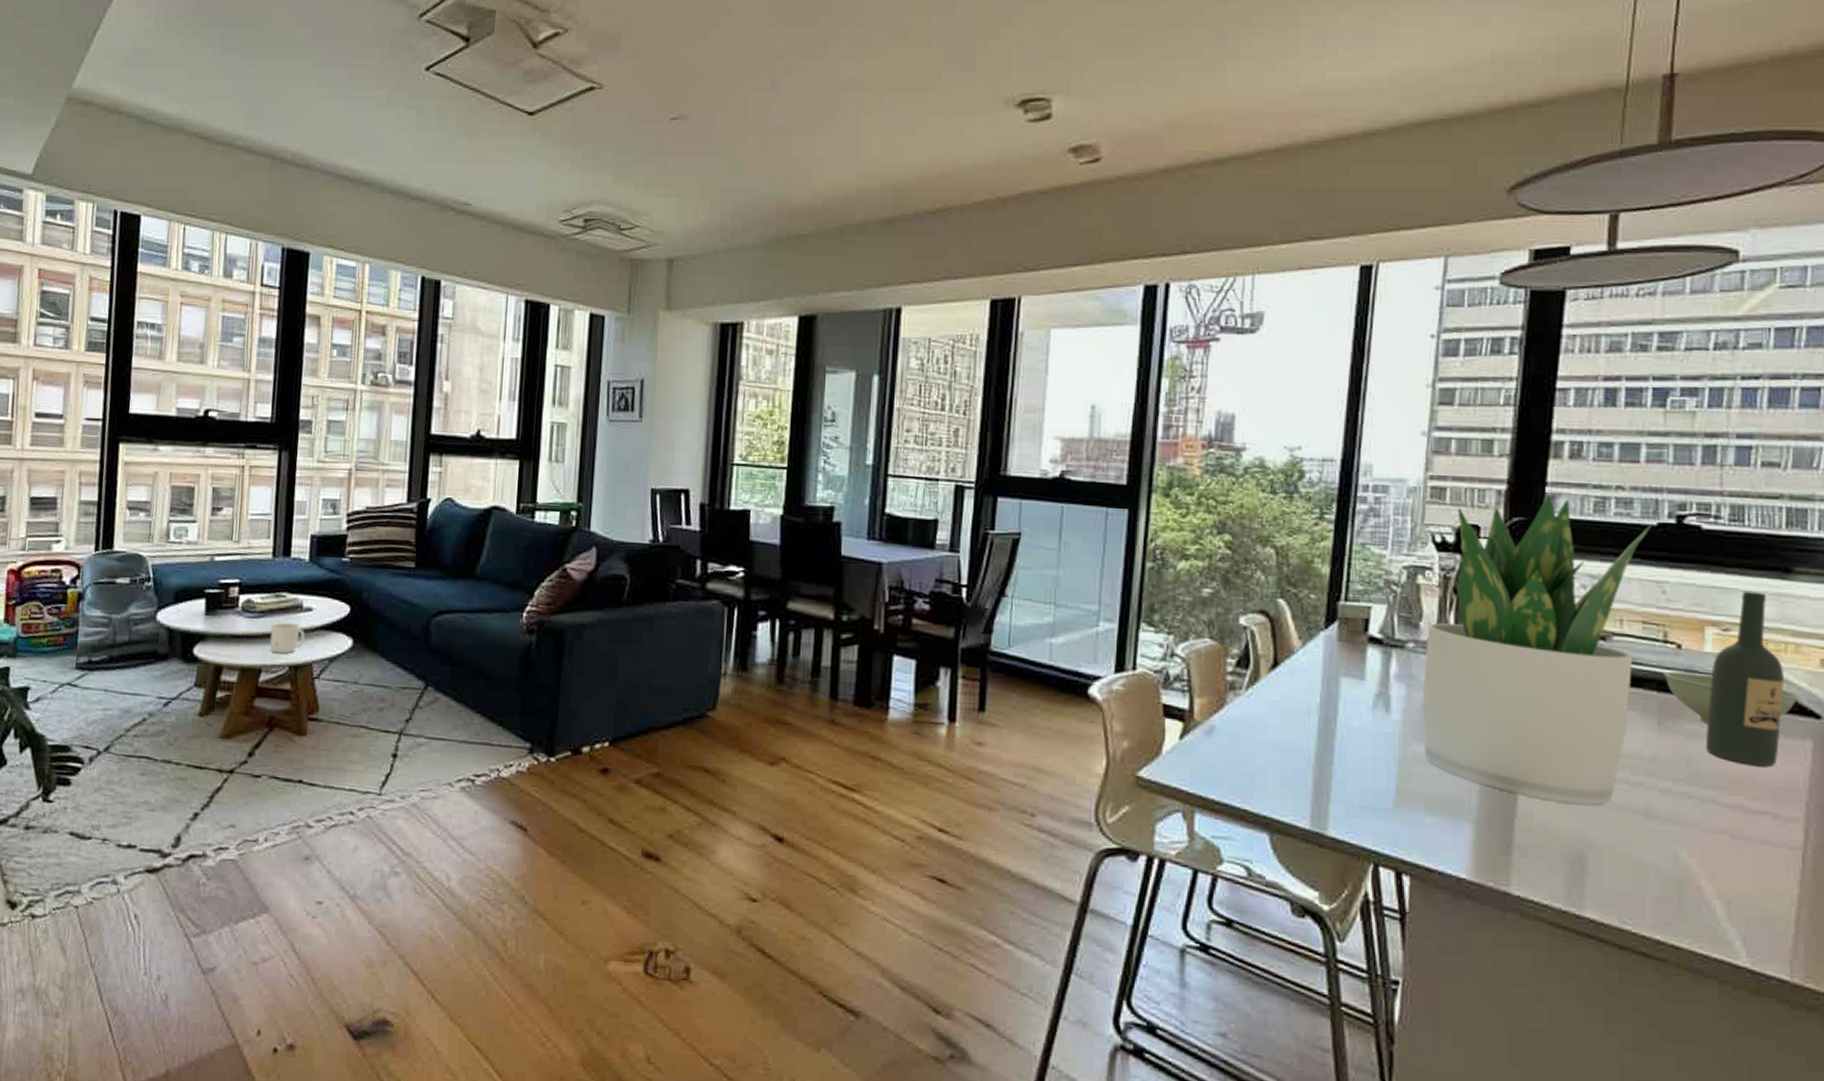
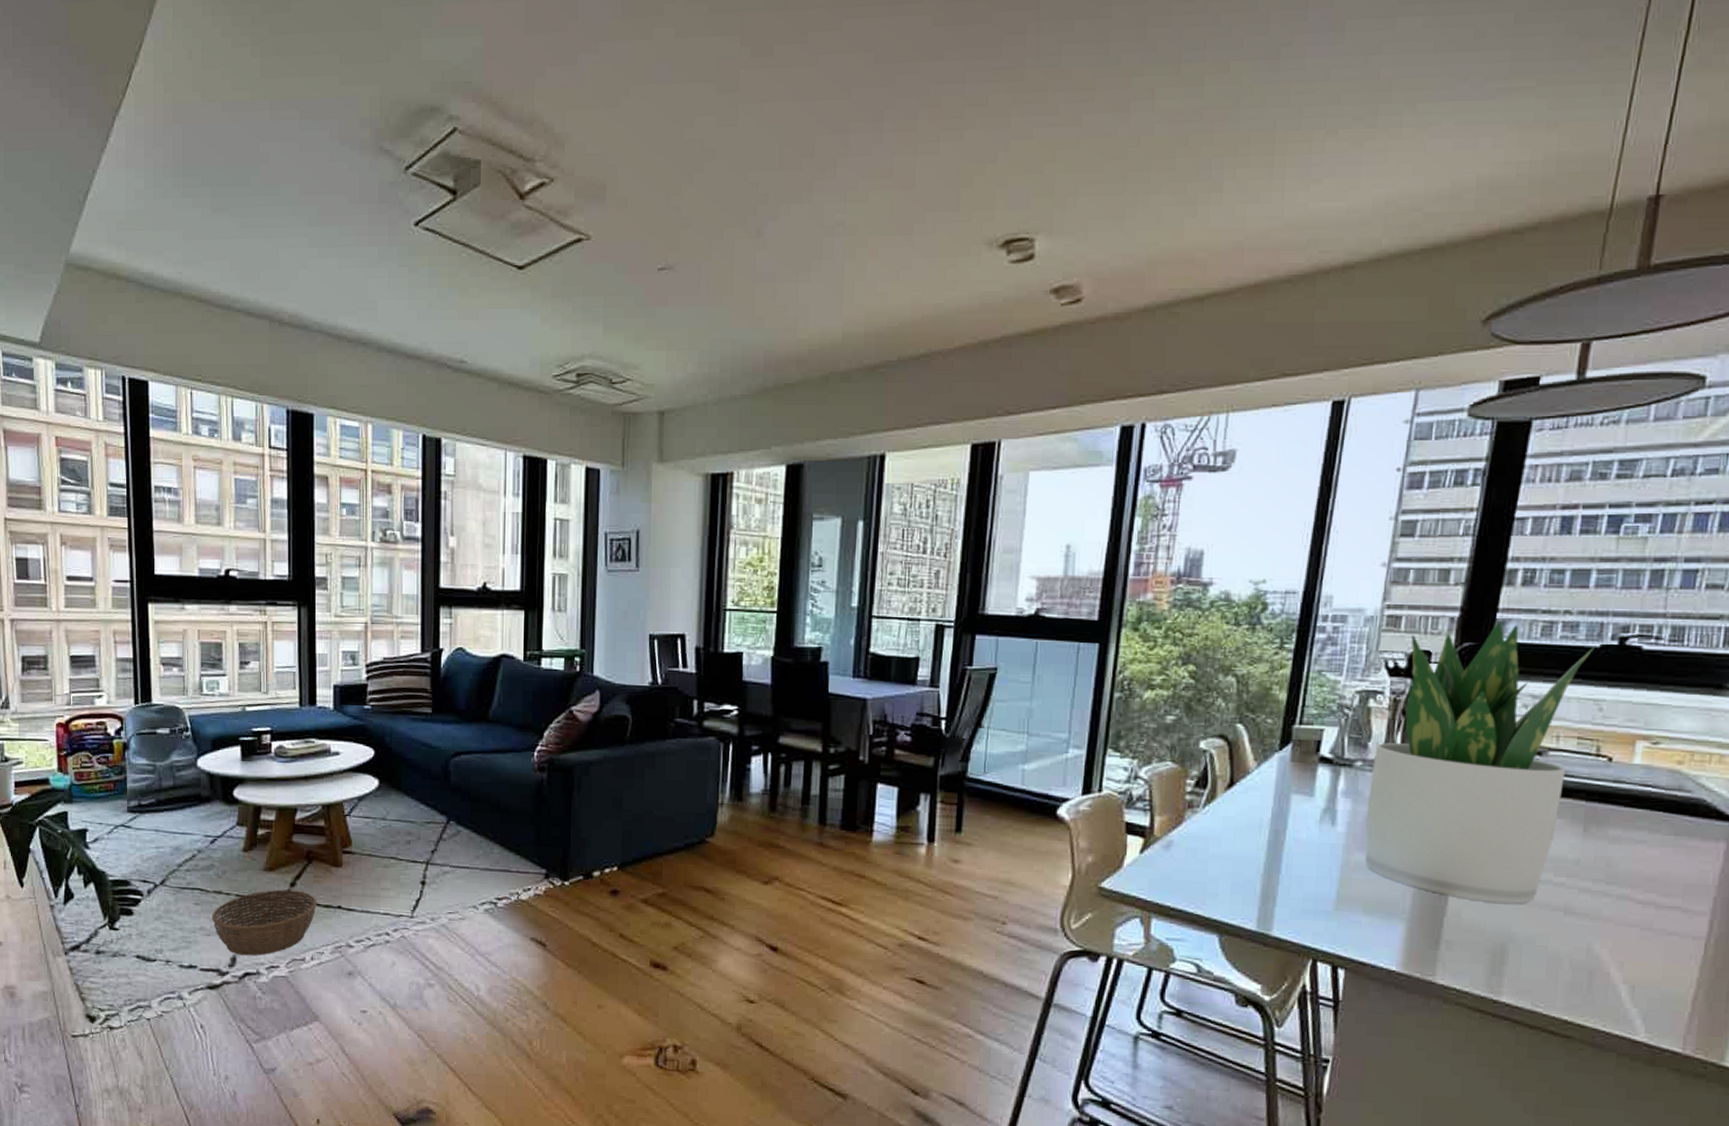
basket: none [157,760,276,835] -> present [211,889,317,956]
mug: present [269,622,305,654] -> none [302,766,335,794]
bowl: present [1663,672,1800,724] -> none [1593,783,1719,830]
wine bottle: present [1705,592,1784,767] -> none [1625,707,1706,867]

